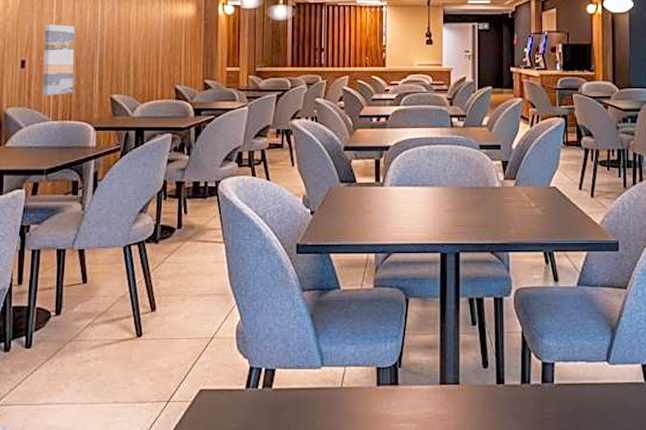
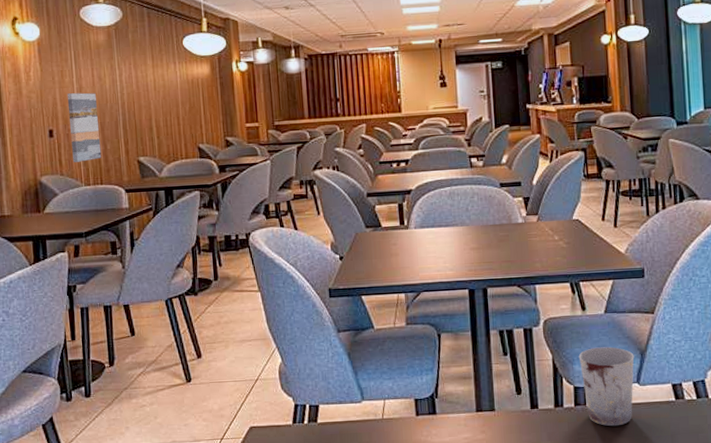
cup: none [548,321,605,407] -> present [578,346,635,427]

